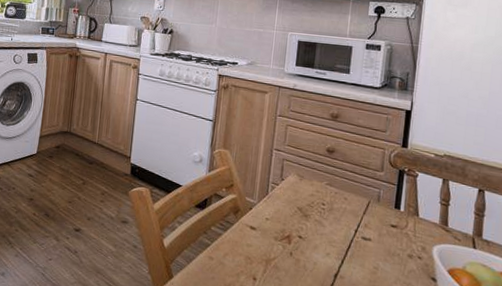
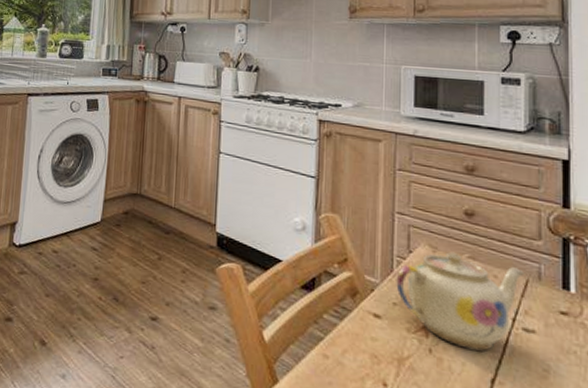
teapot: none [269,180,368,254] -> present [396,252,524,351]

